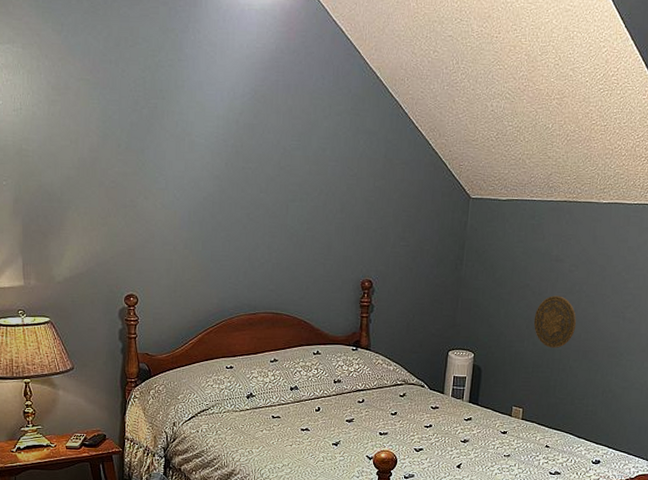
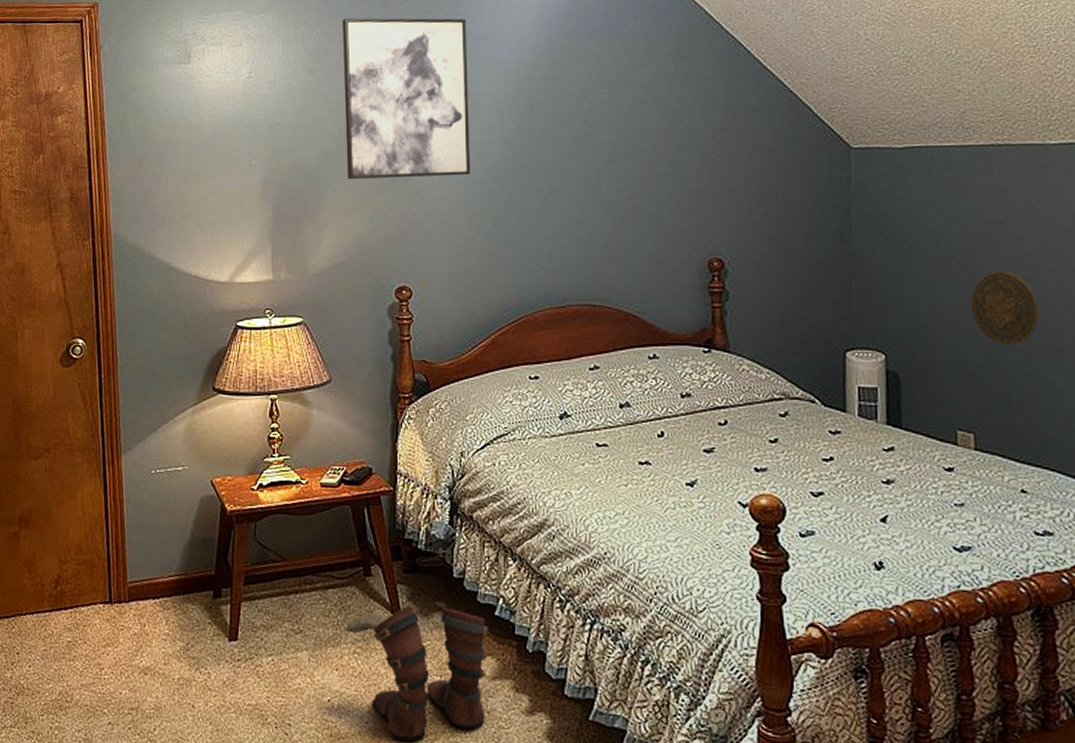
wall art: none [80,56,187,204] -> present [342,18,470,180]

